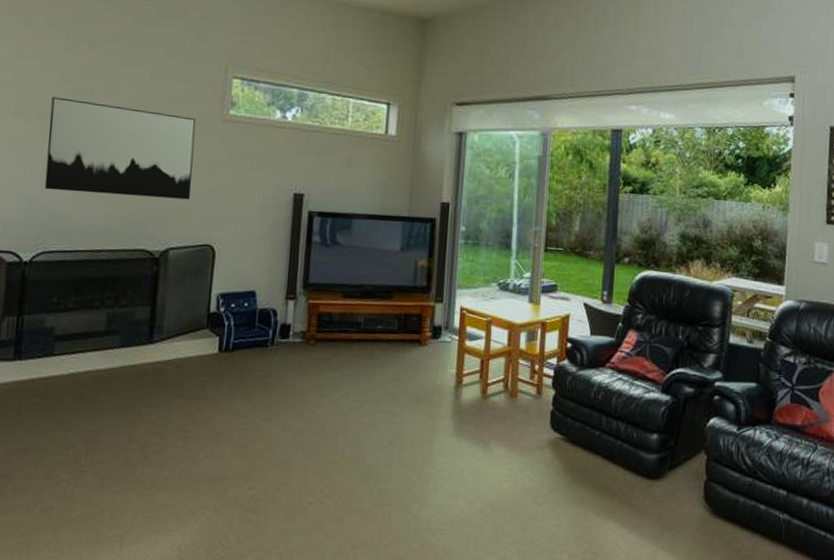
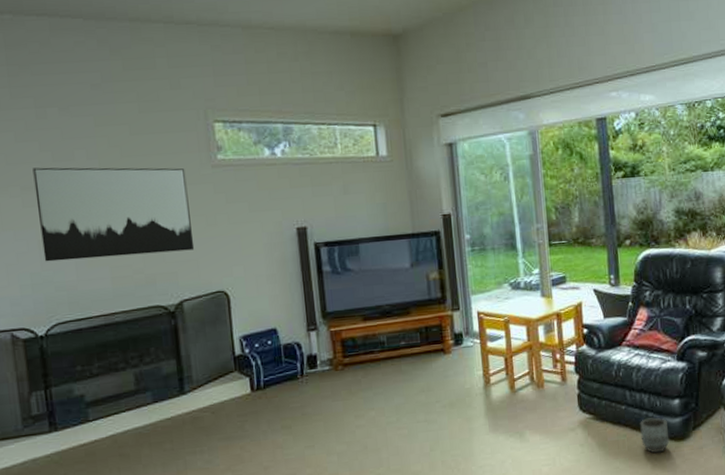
planter: none [611,449,642,489] -> present [640,417,670,454]

